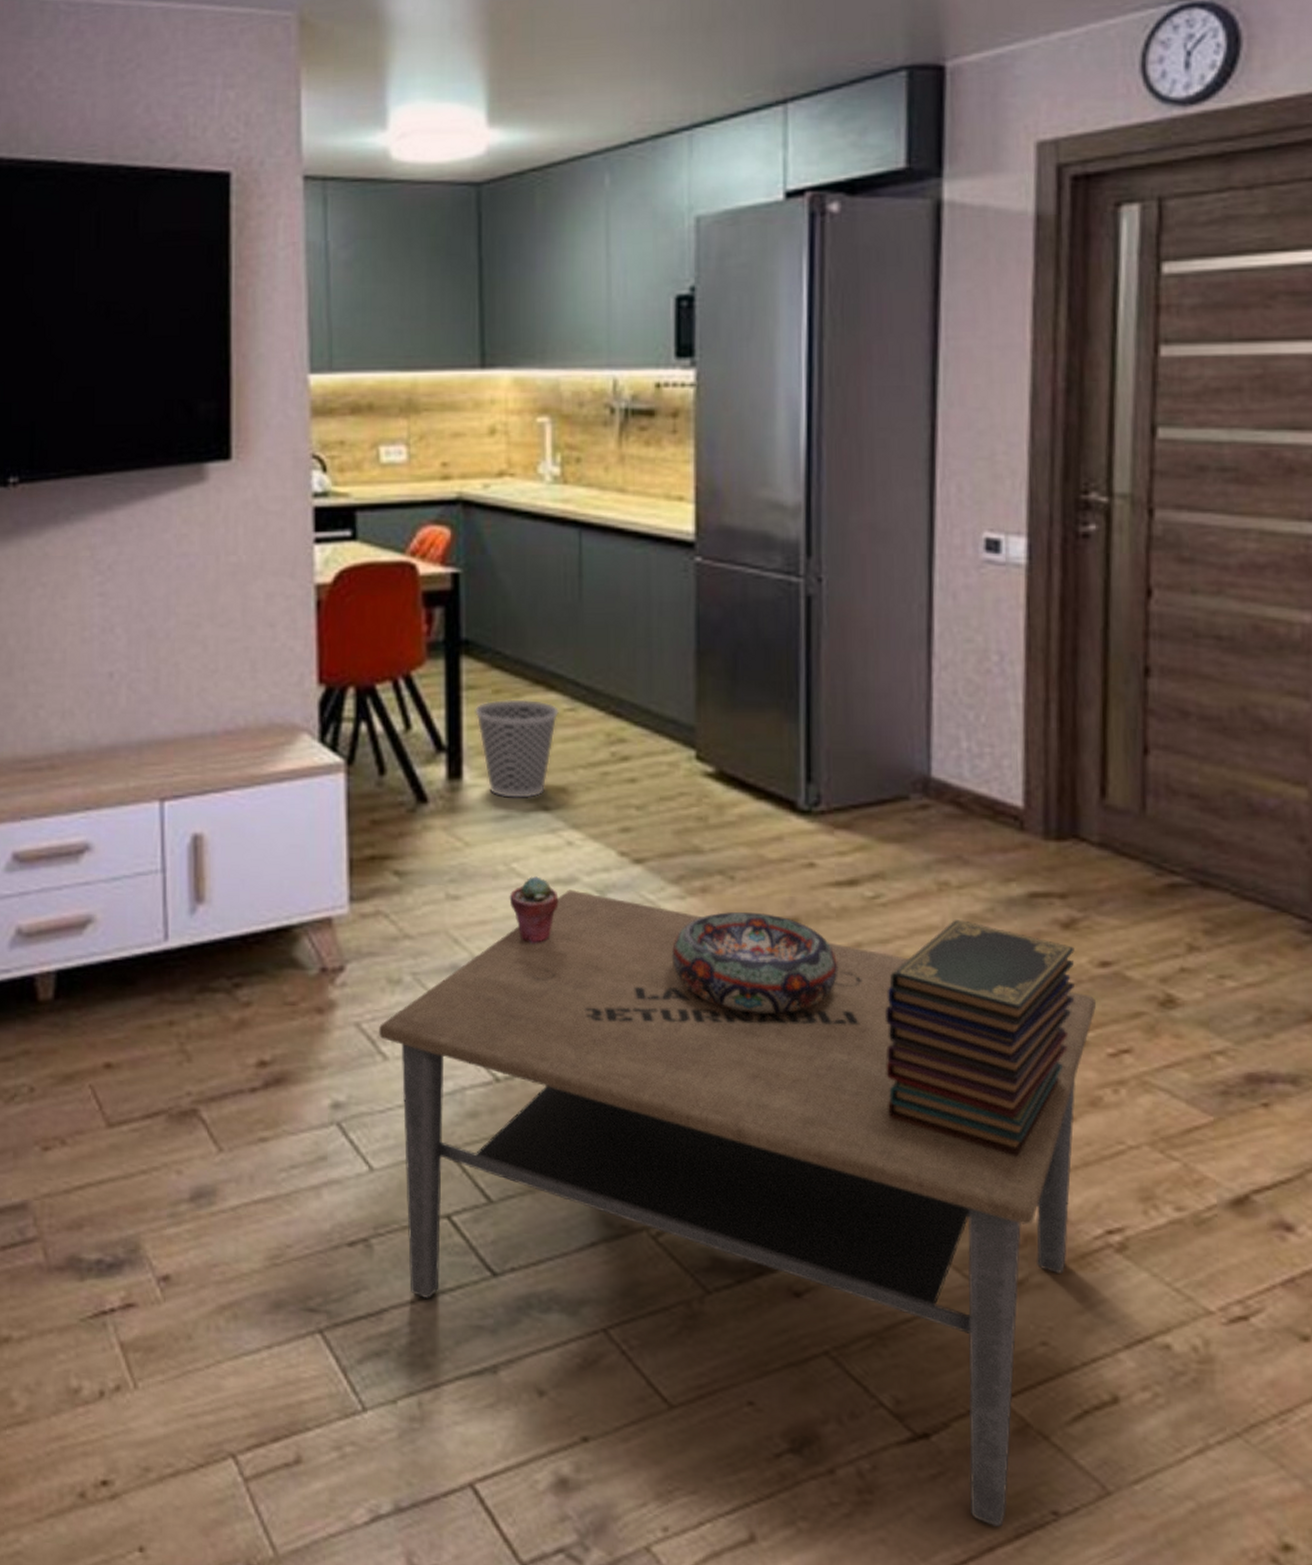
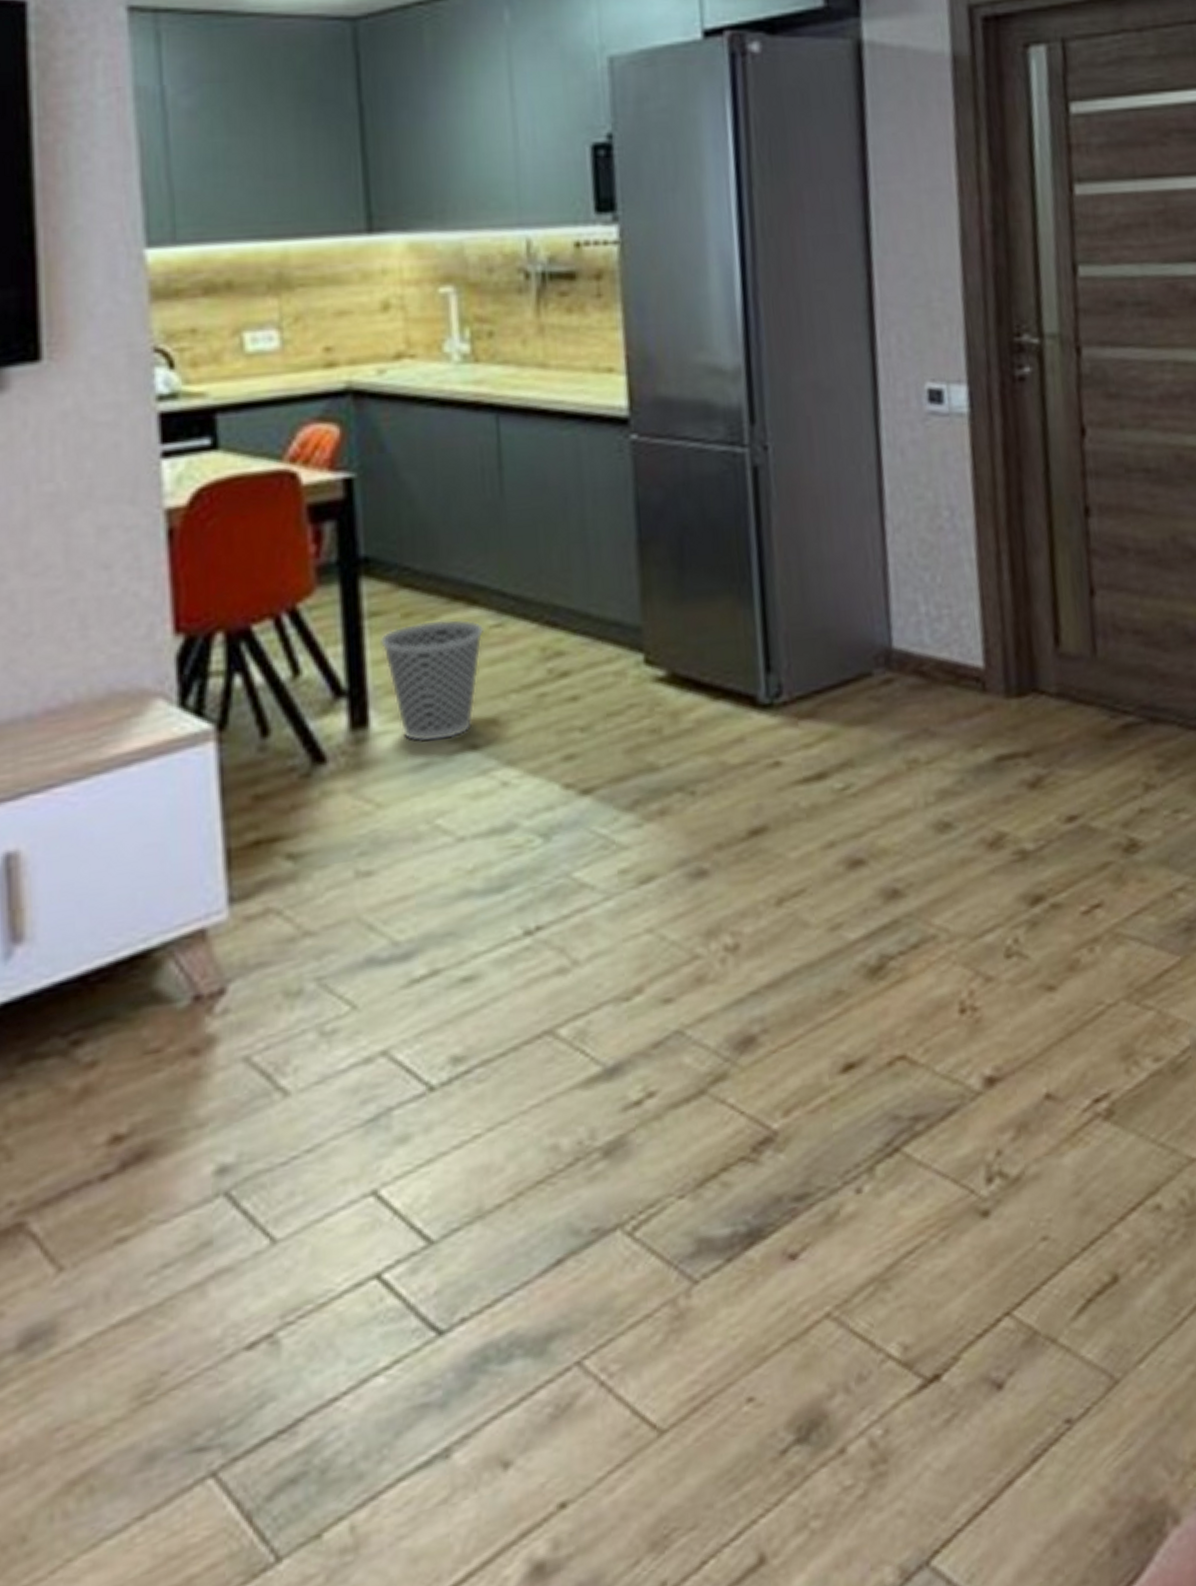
coffee table: present [379,889,1097,1527] -> none [276,838,1068,1457]
potted succulent: present [509,876,559,944] -> none [434,830,496,913]
decorative bowl: present [672,911,839,1014] -> none [631,827,813,945]
book stack: present [886,918,1075,1157] -> none [864,797,1047,1043]

